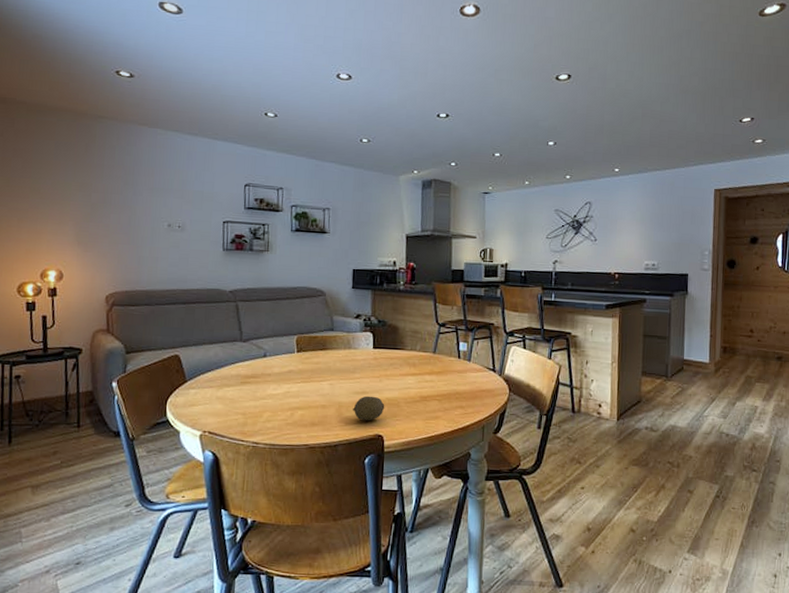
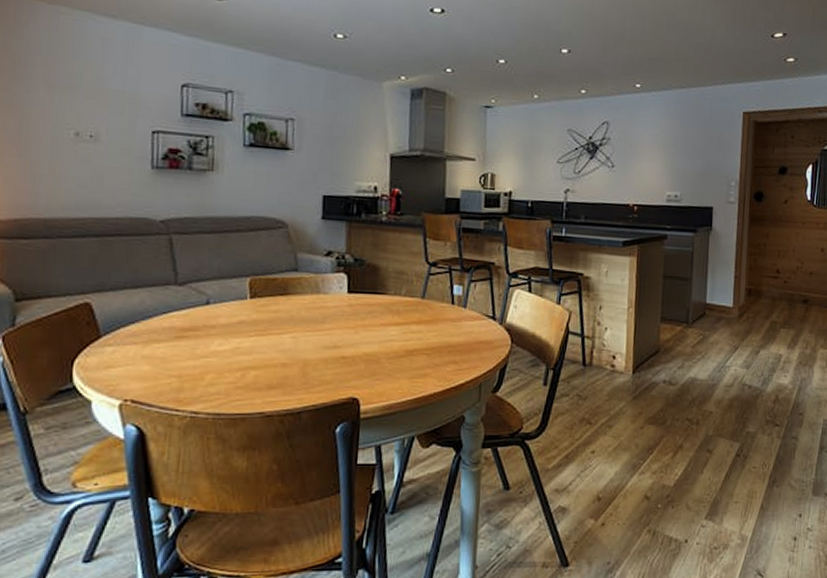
fruit: present [353,396,385,421] -> none [321,351,362,382]

